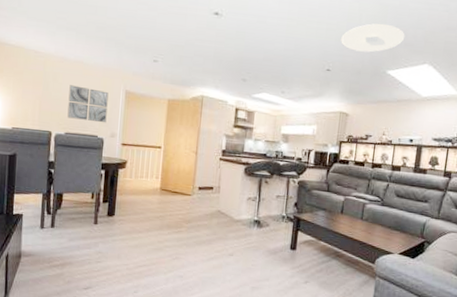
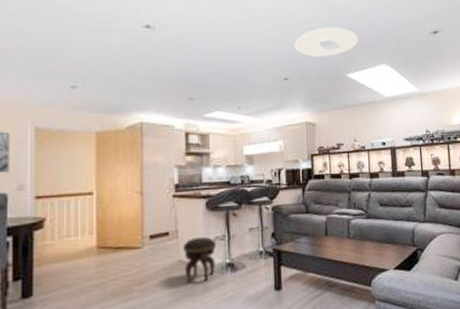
footstool: none [221,195,248,231] -> present [183,237,216,281]

